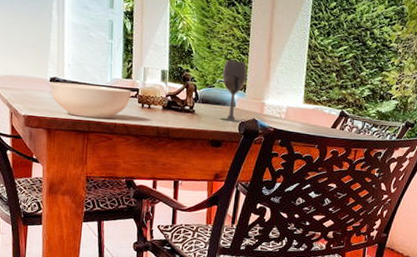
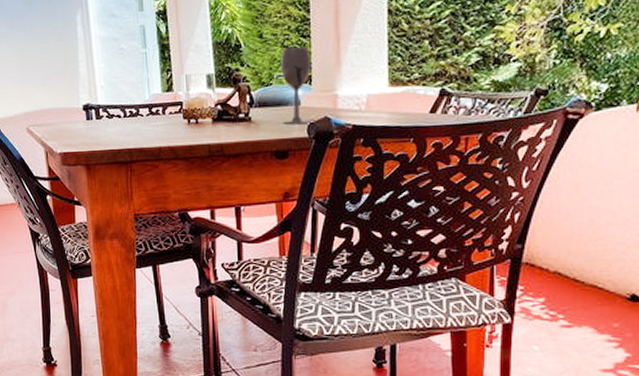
bowl: present [49,82,132,119] -> none [82,104,175,146]

